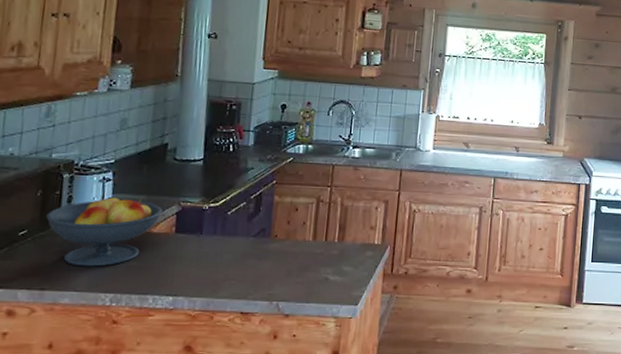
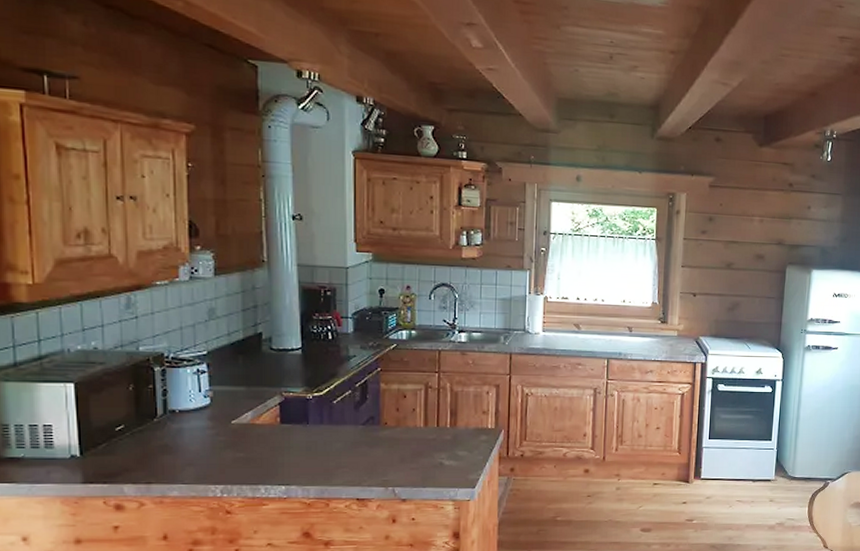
fruit bowl: present [46,195,163,267] -> none [142,388,264,460]

